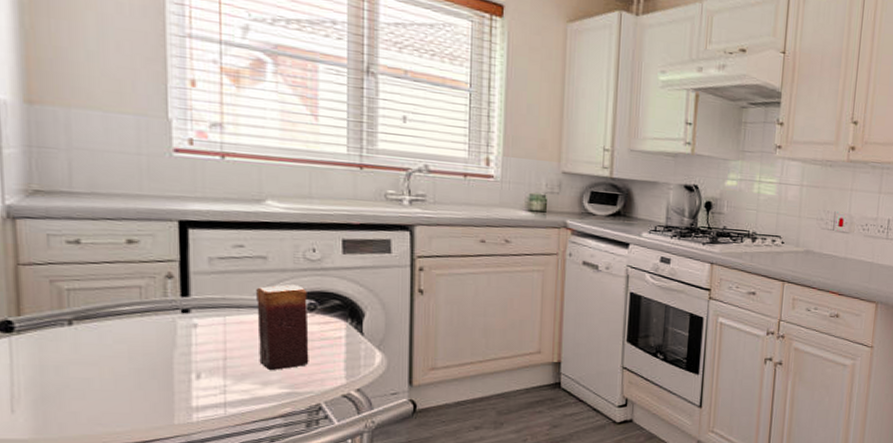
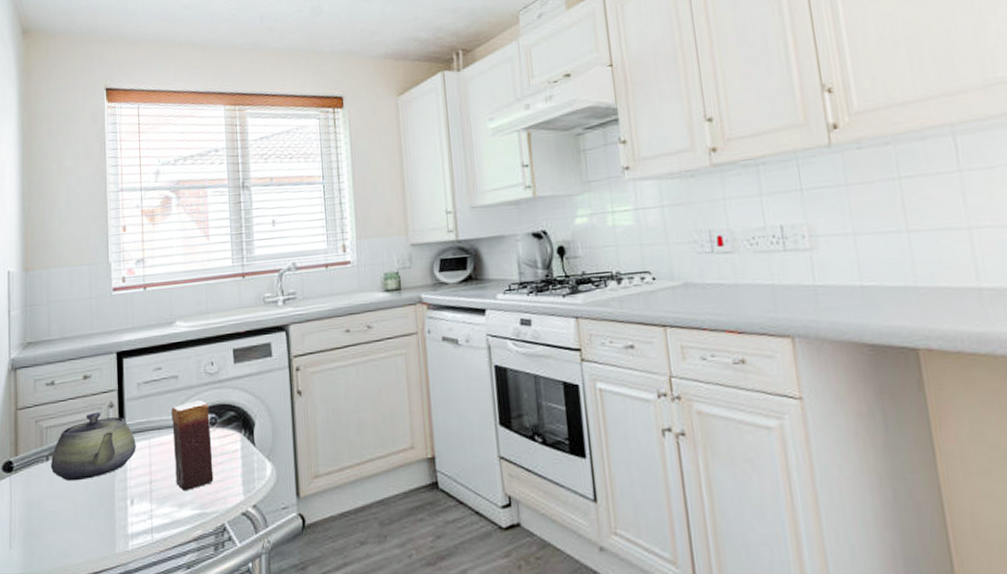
teapot: none [75,280,205,350] -> present [50,411,136,482]

